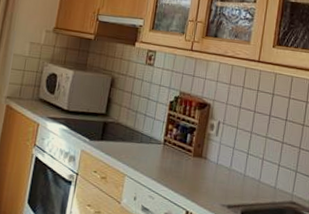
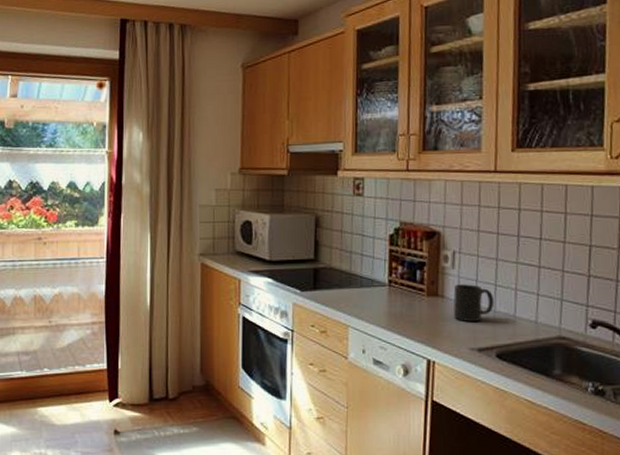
mug: none [211,149,246,182] -> present [453,284,495,321]

